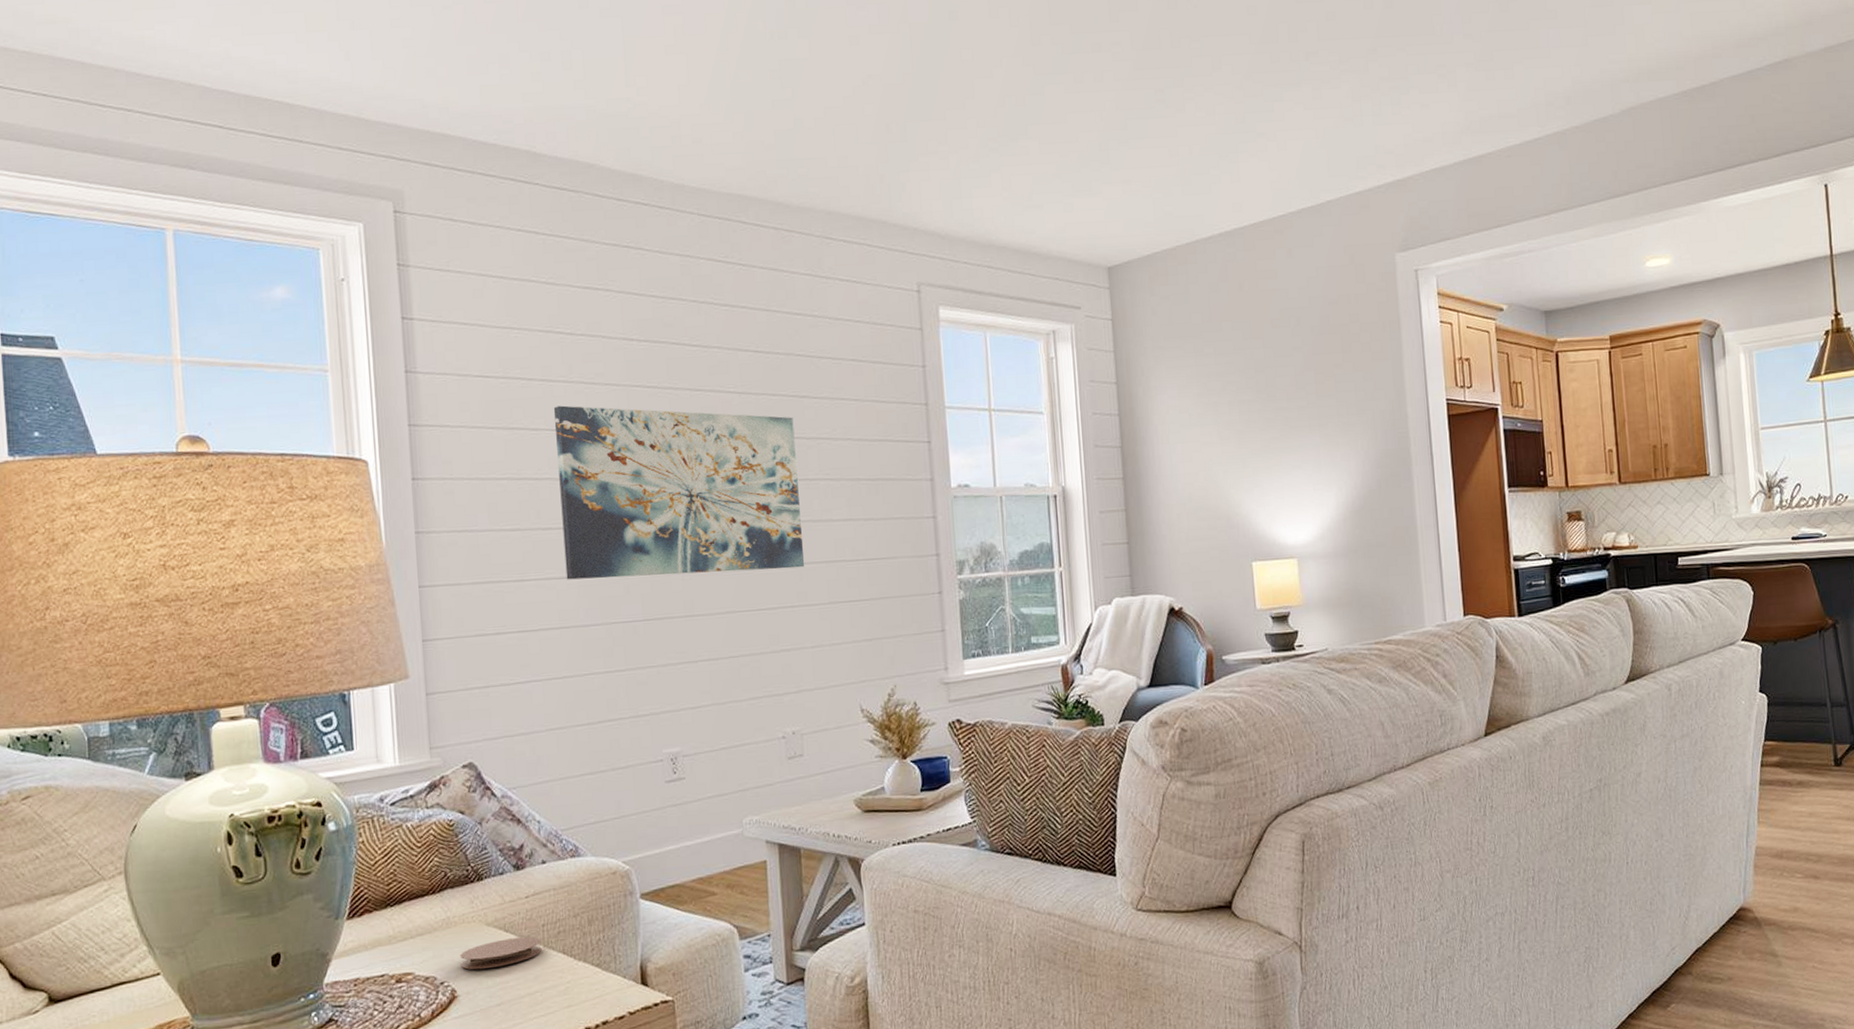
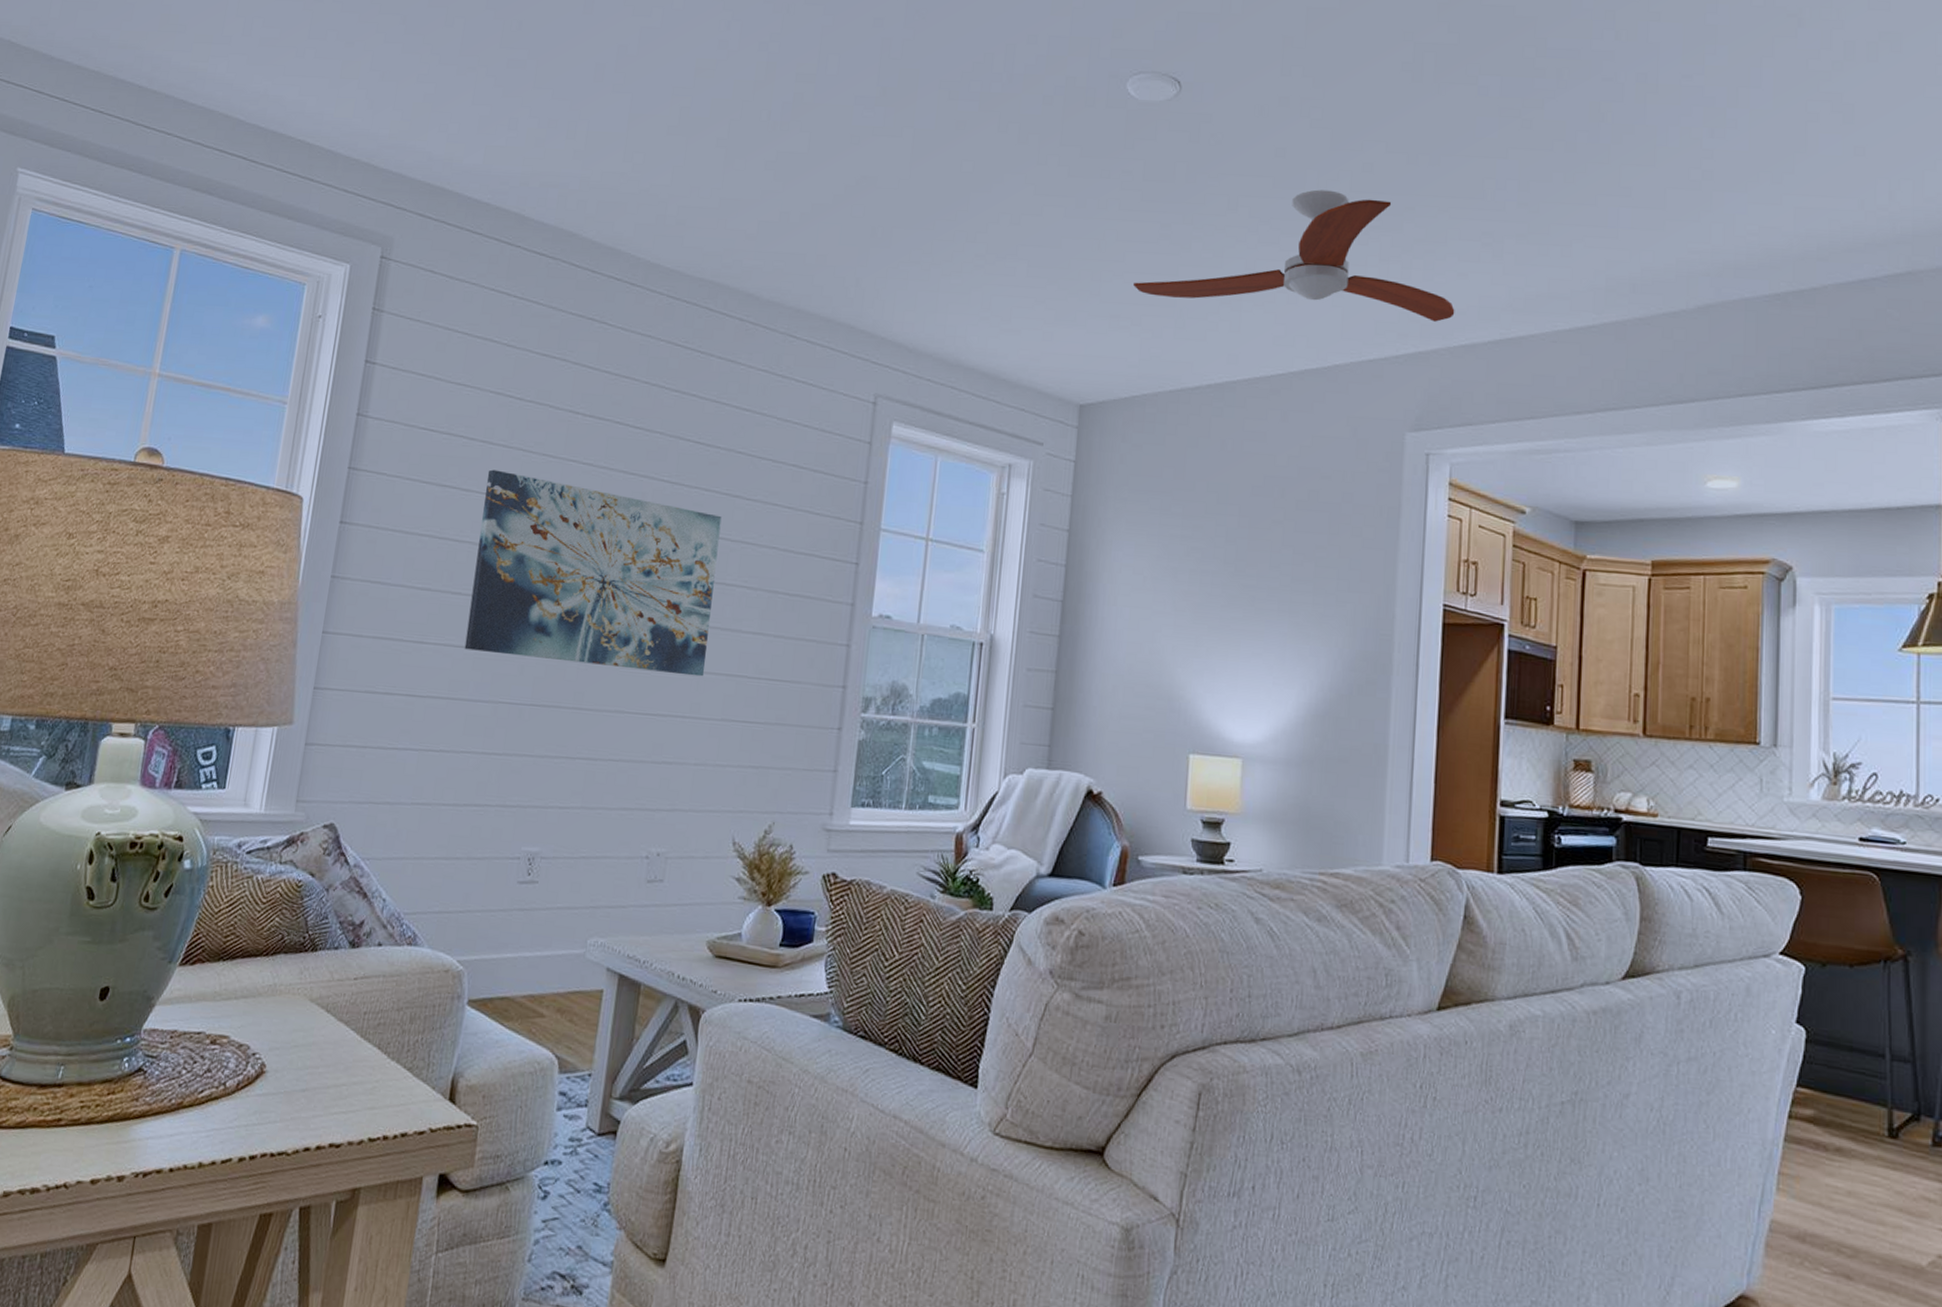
coaster: present [460,936,542,970] -> none [275,1019,360,1049]
ceiling fan: none [1139,41,1423,158] -> present [1134,189,1455,322]

